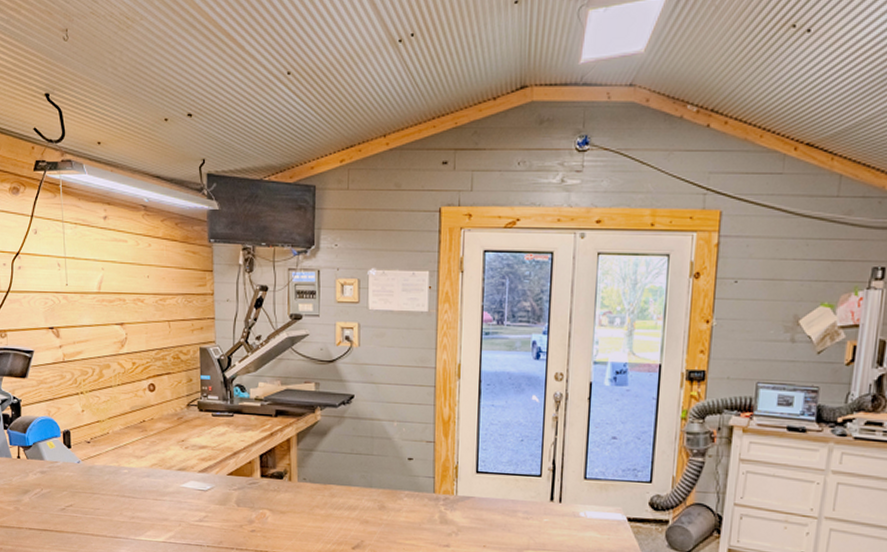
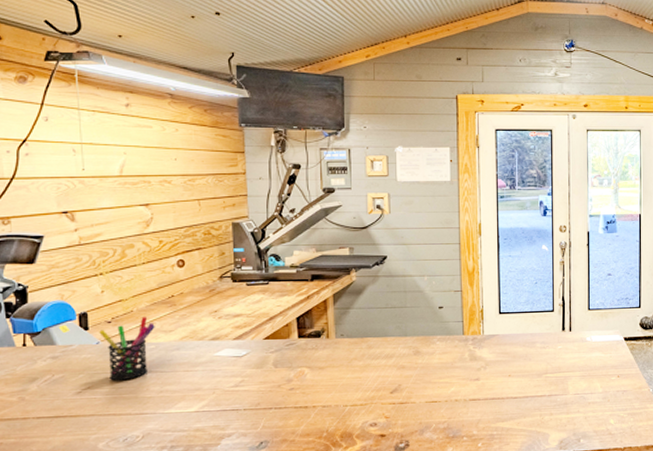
pen holder: none [80,440,128,502] -> present [99,317,155,381]

